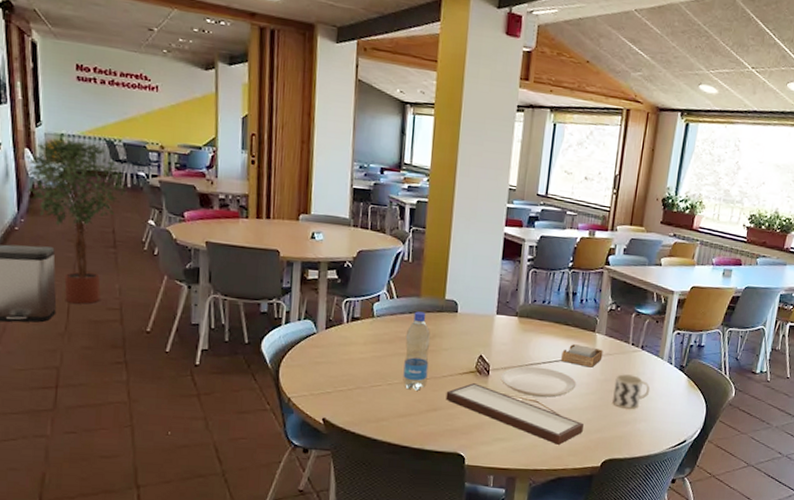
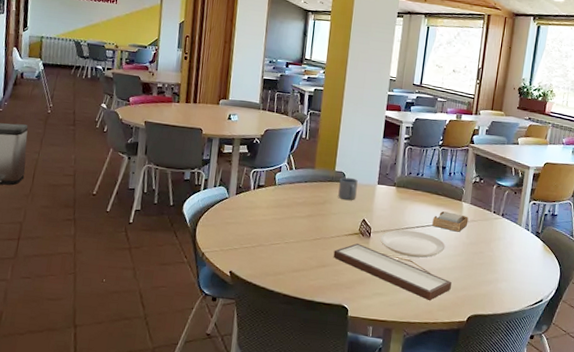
potted tree: present [26,138,126,304] -> none [11,40,87,171]
bottle: present [403,311,431,391] -> none [297,181,322,249]
cup: none [449,306,473,333] -> present [338,177,358,200]
cup: present [612,374,650,409] -> none [477,238,510,270]

